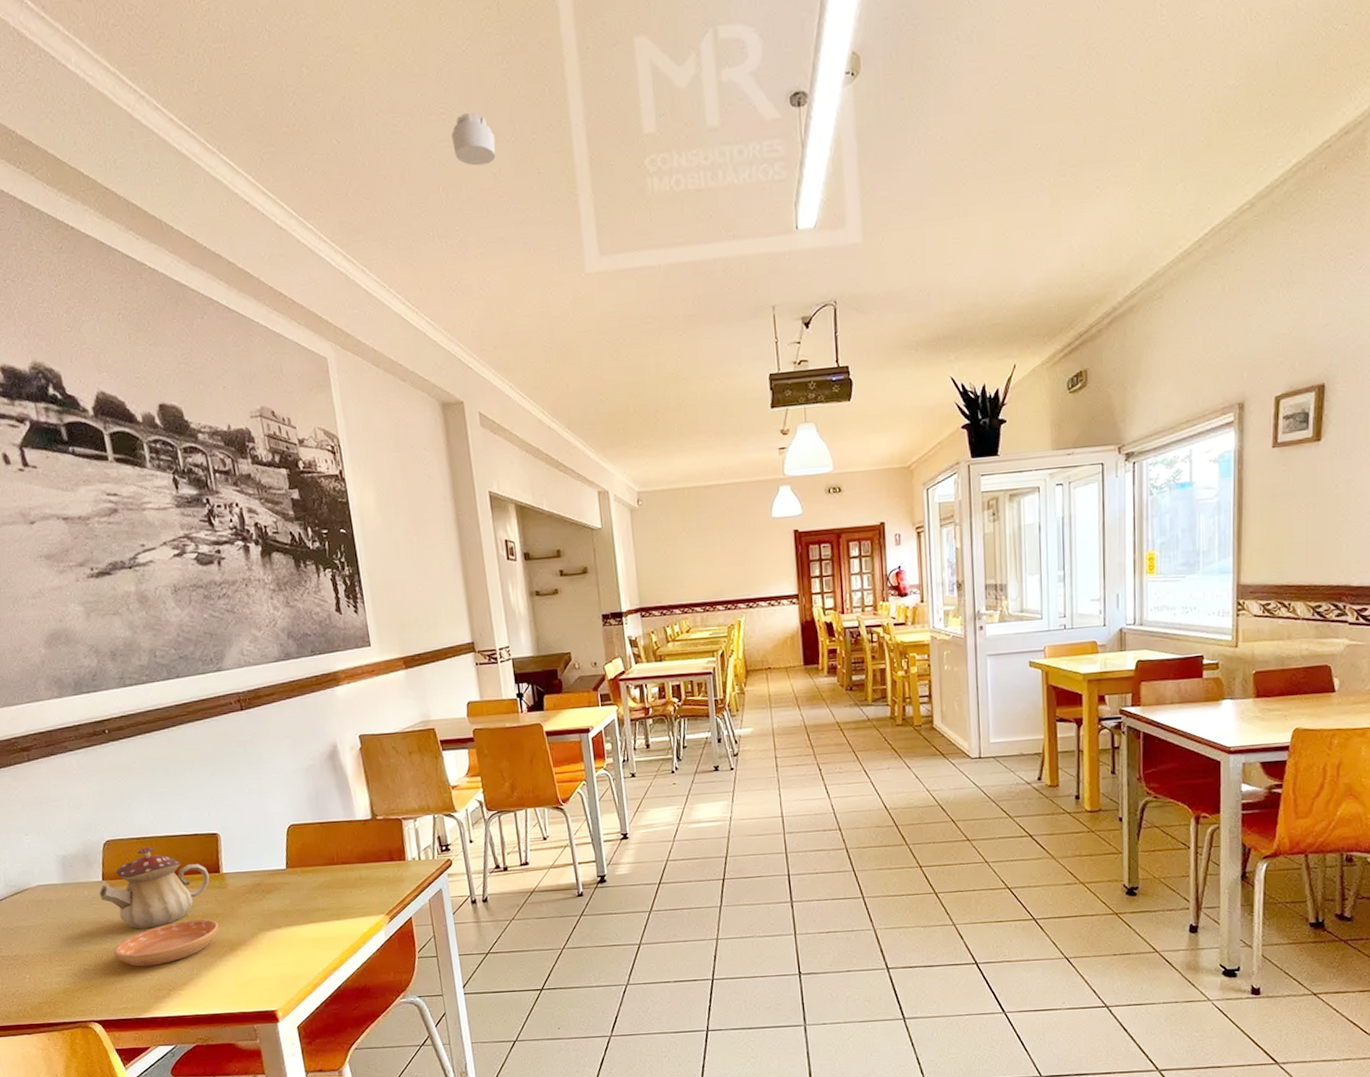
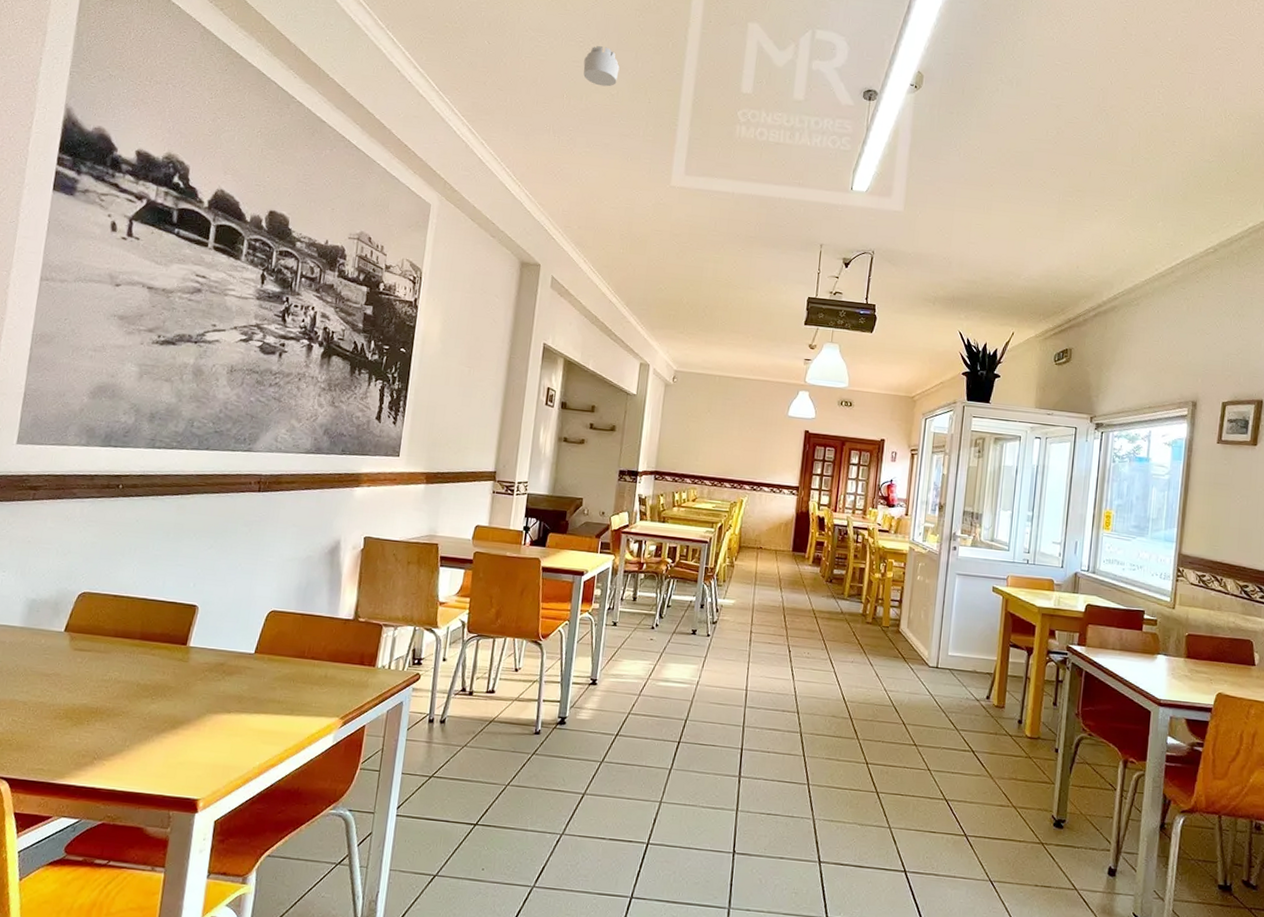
teapot: present [99,846,210,929] -> none [55,605,176,690]
saucer: present [113,919,219,967] -> none [49,687,168,730]

